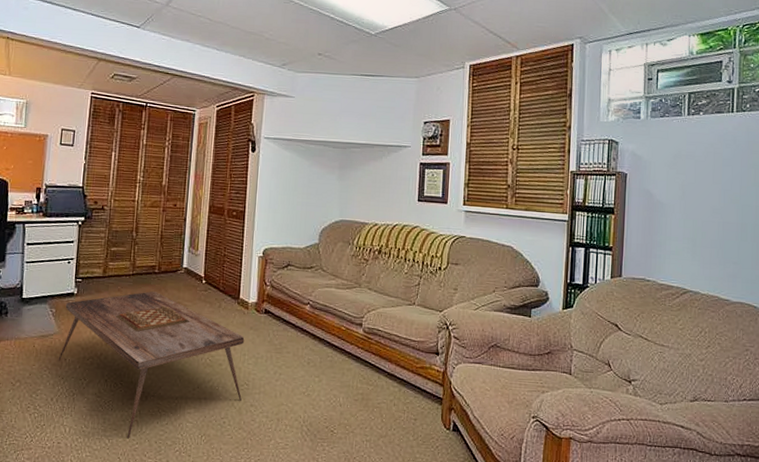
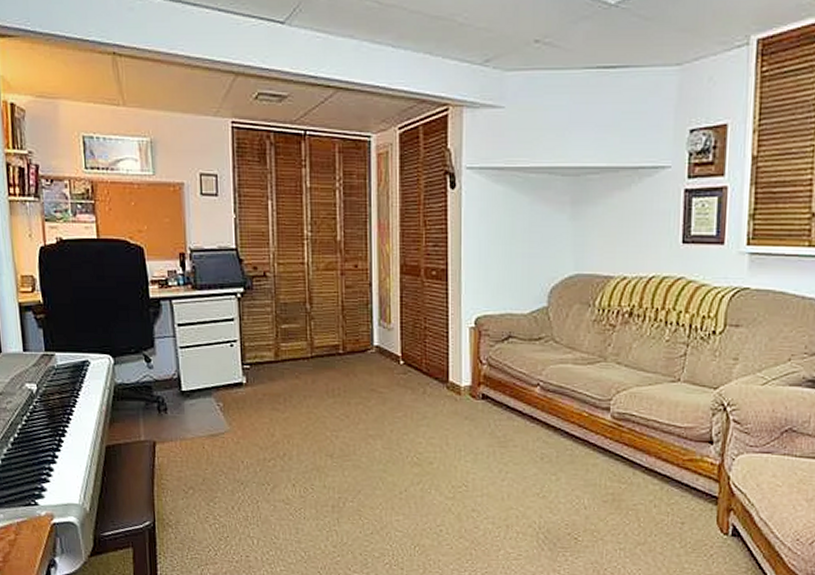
coffee table: present [58,291,245,439] -> none [234,377,460,551]

